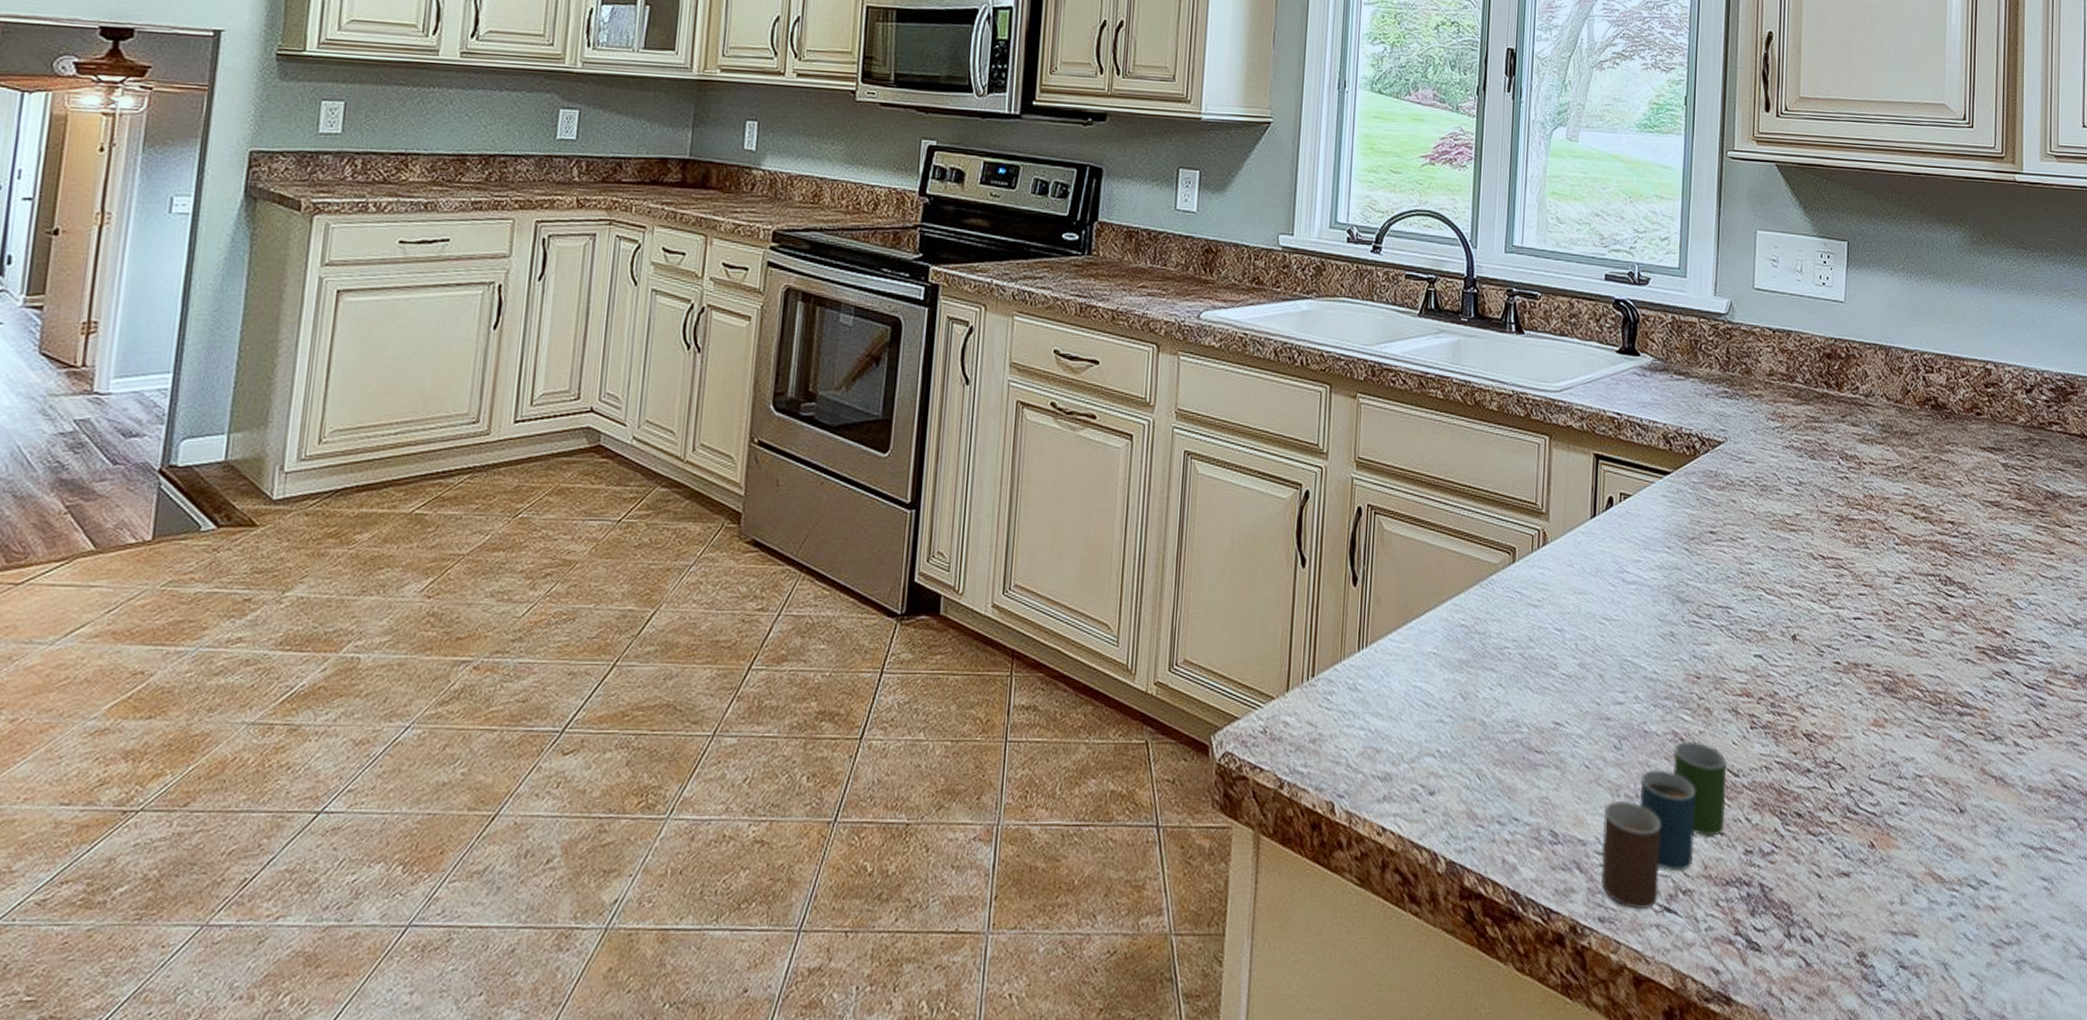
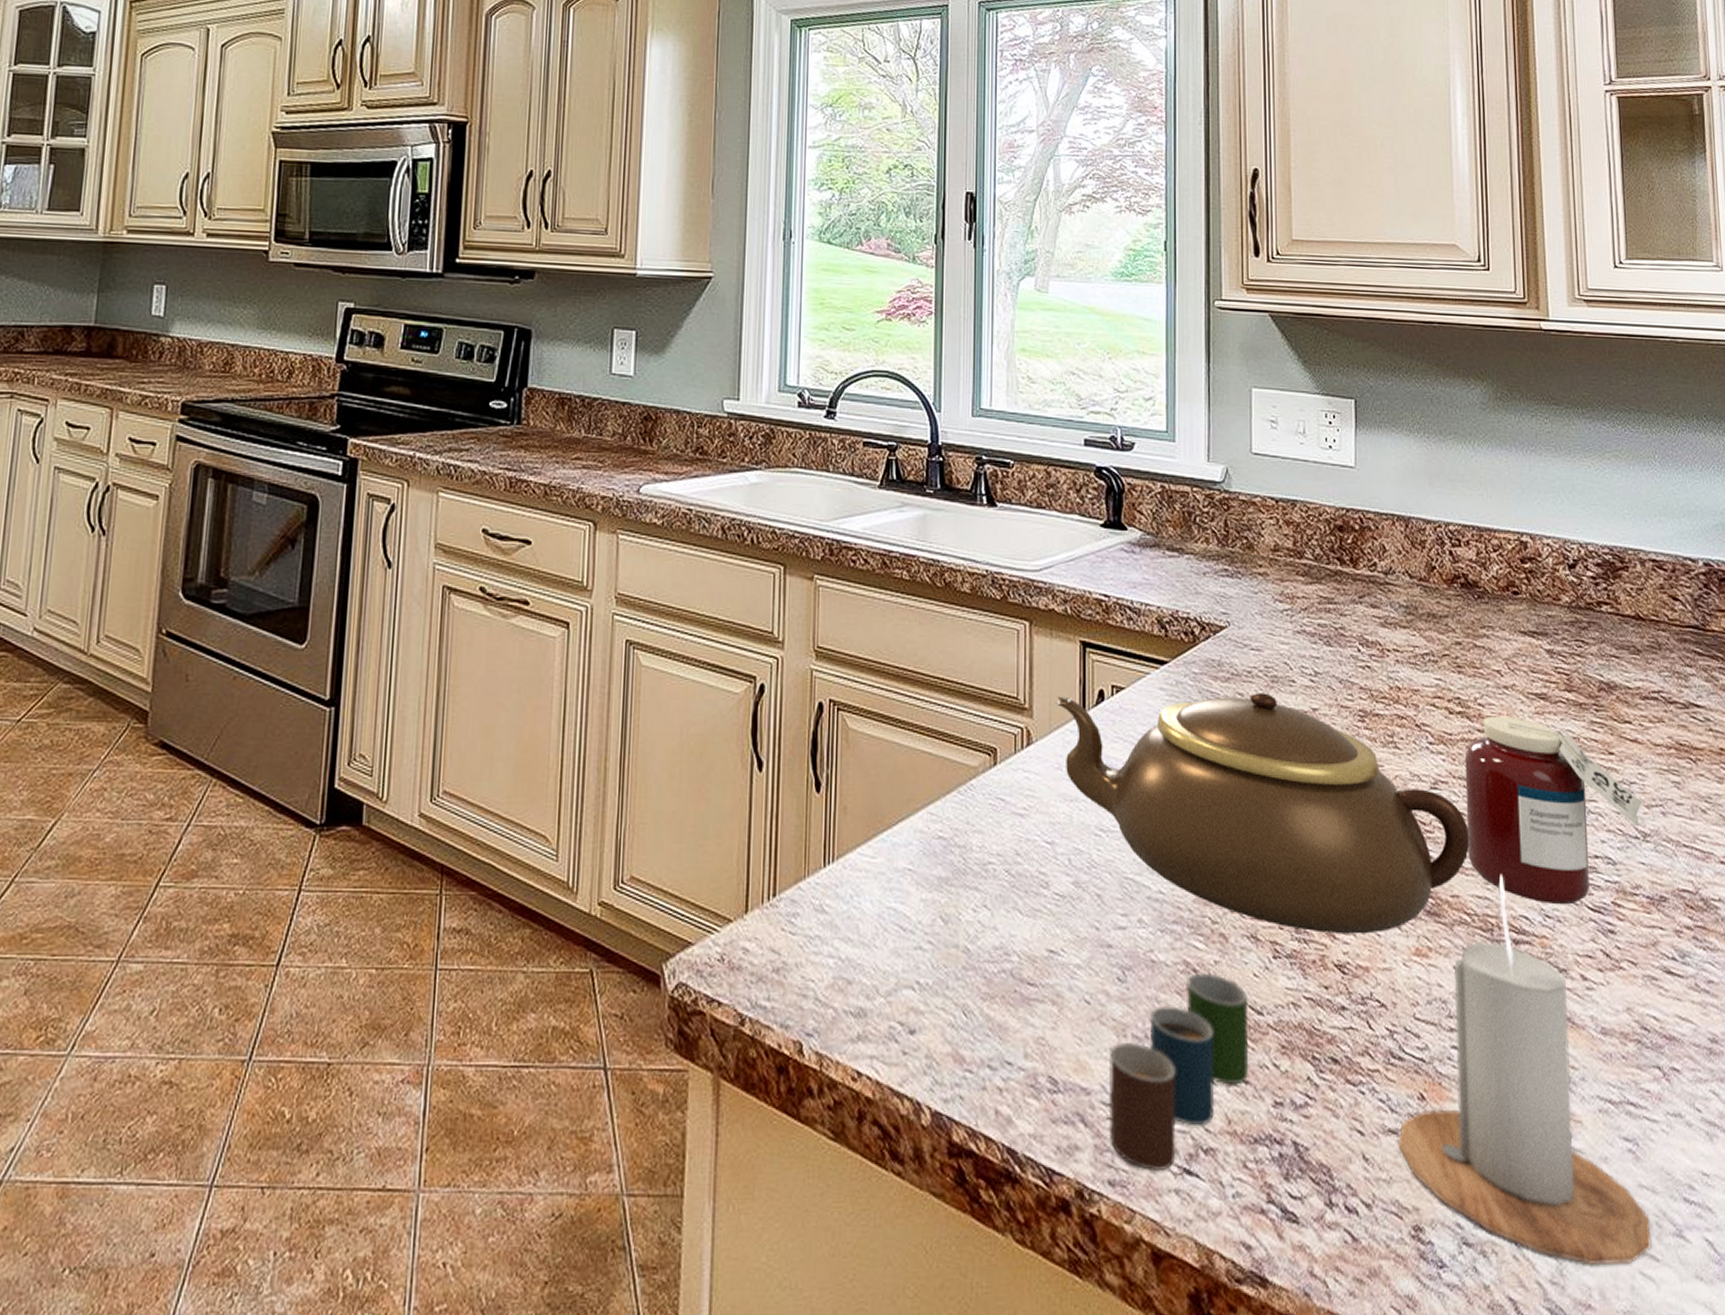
teapot: none [1570,500,1926,708] -> present [1055,692,1470,934]
candle: none [1849,656,2059,984] -> present [1398,874,1652,1266]
jar: none [1923,520,2076,683] -> present [1464,715,1643,905]

